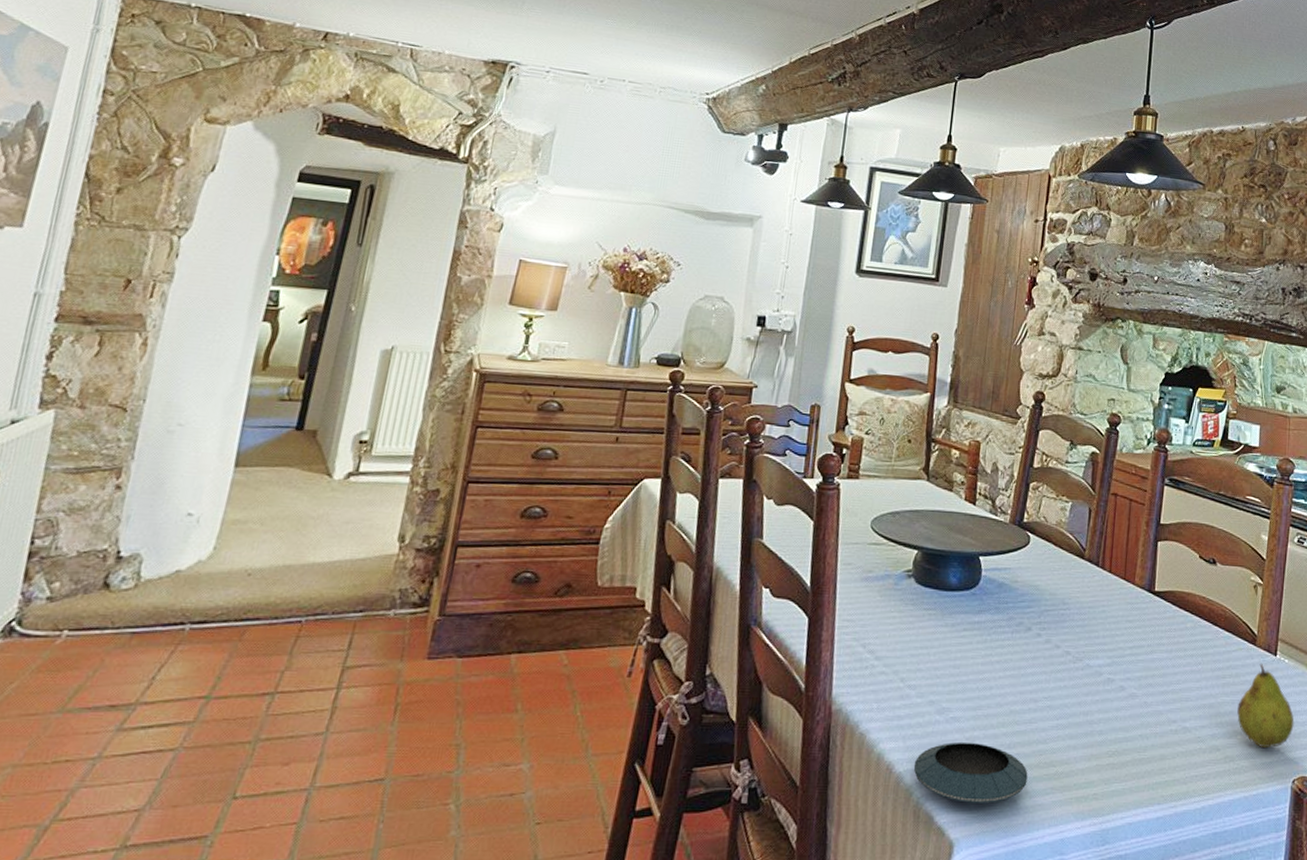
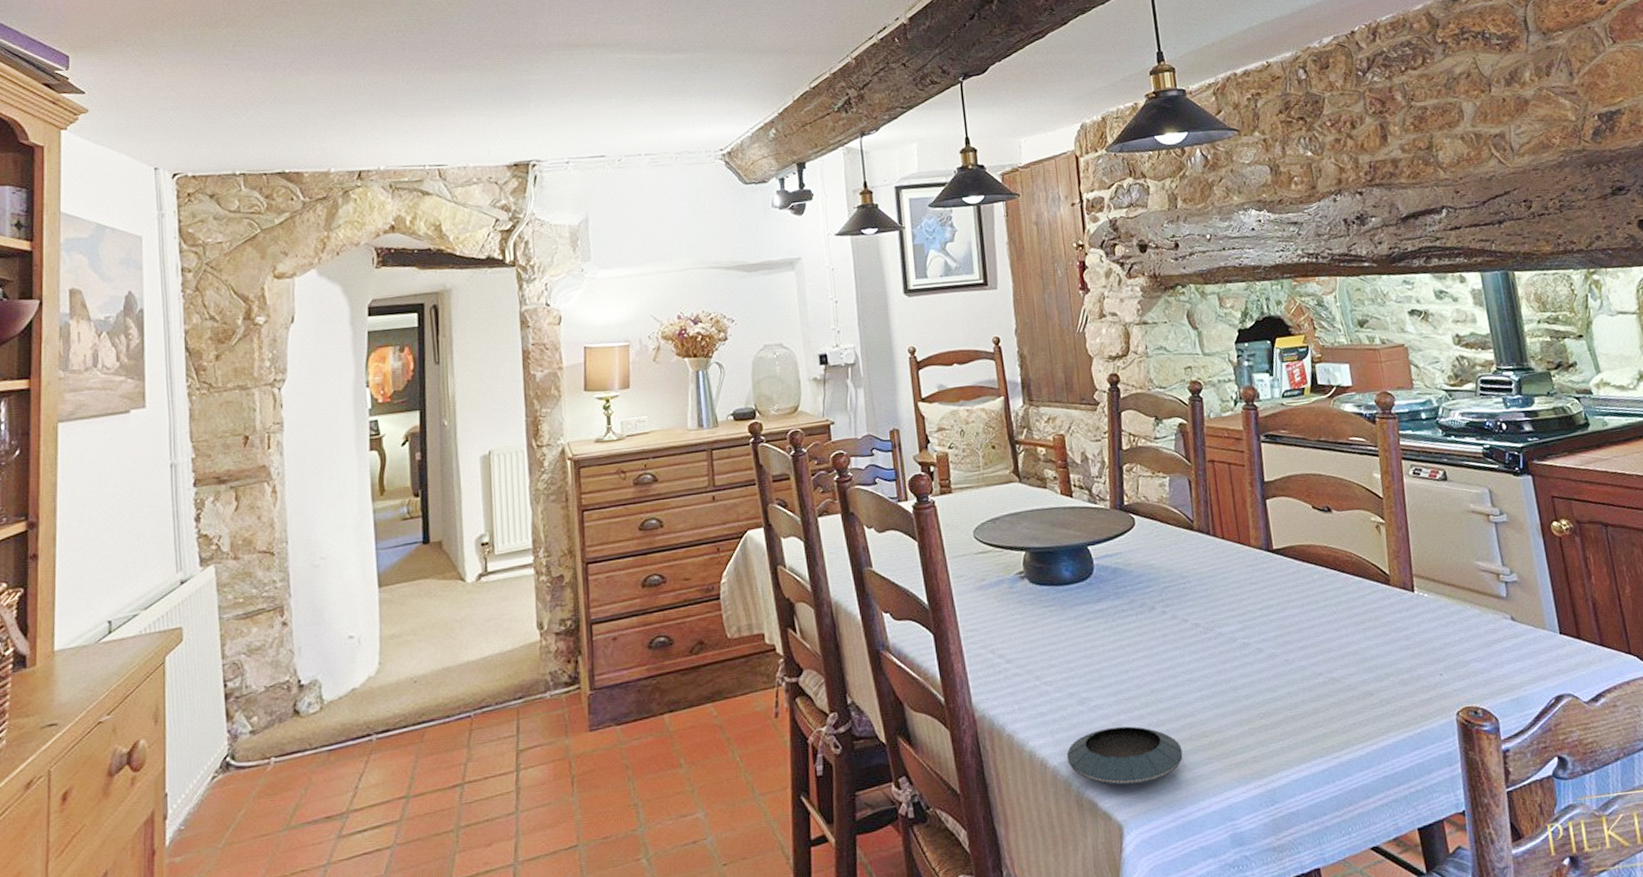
fruit: present [1237,664,1294,749] -> none [1383,602,1447,686]

